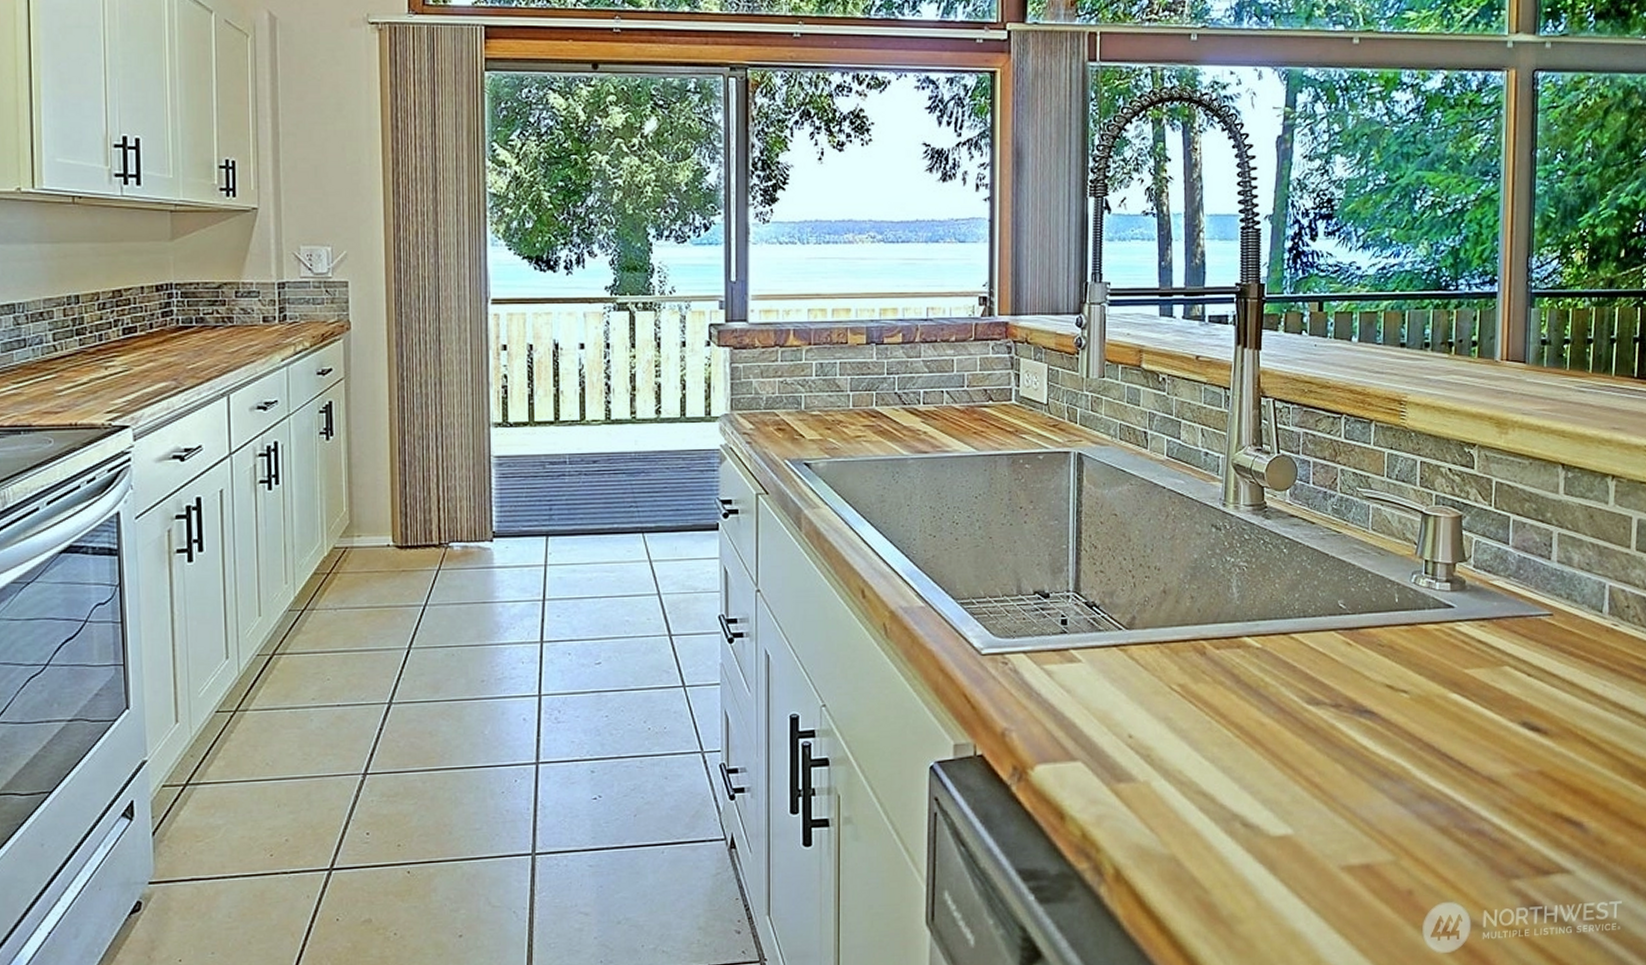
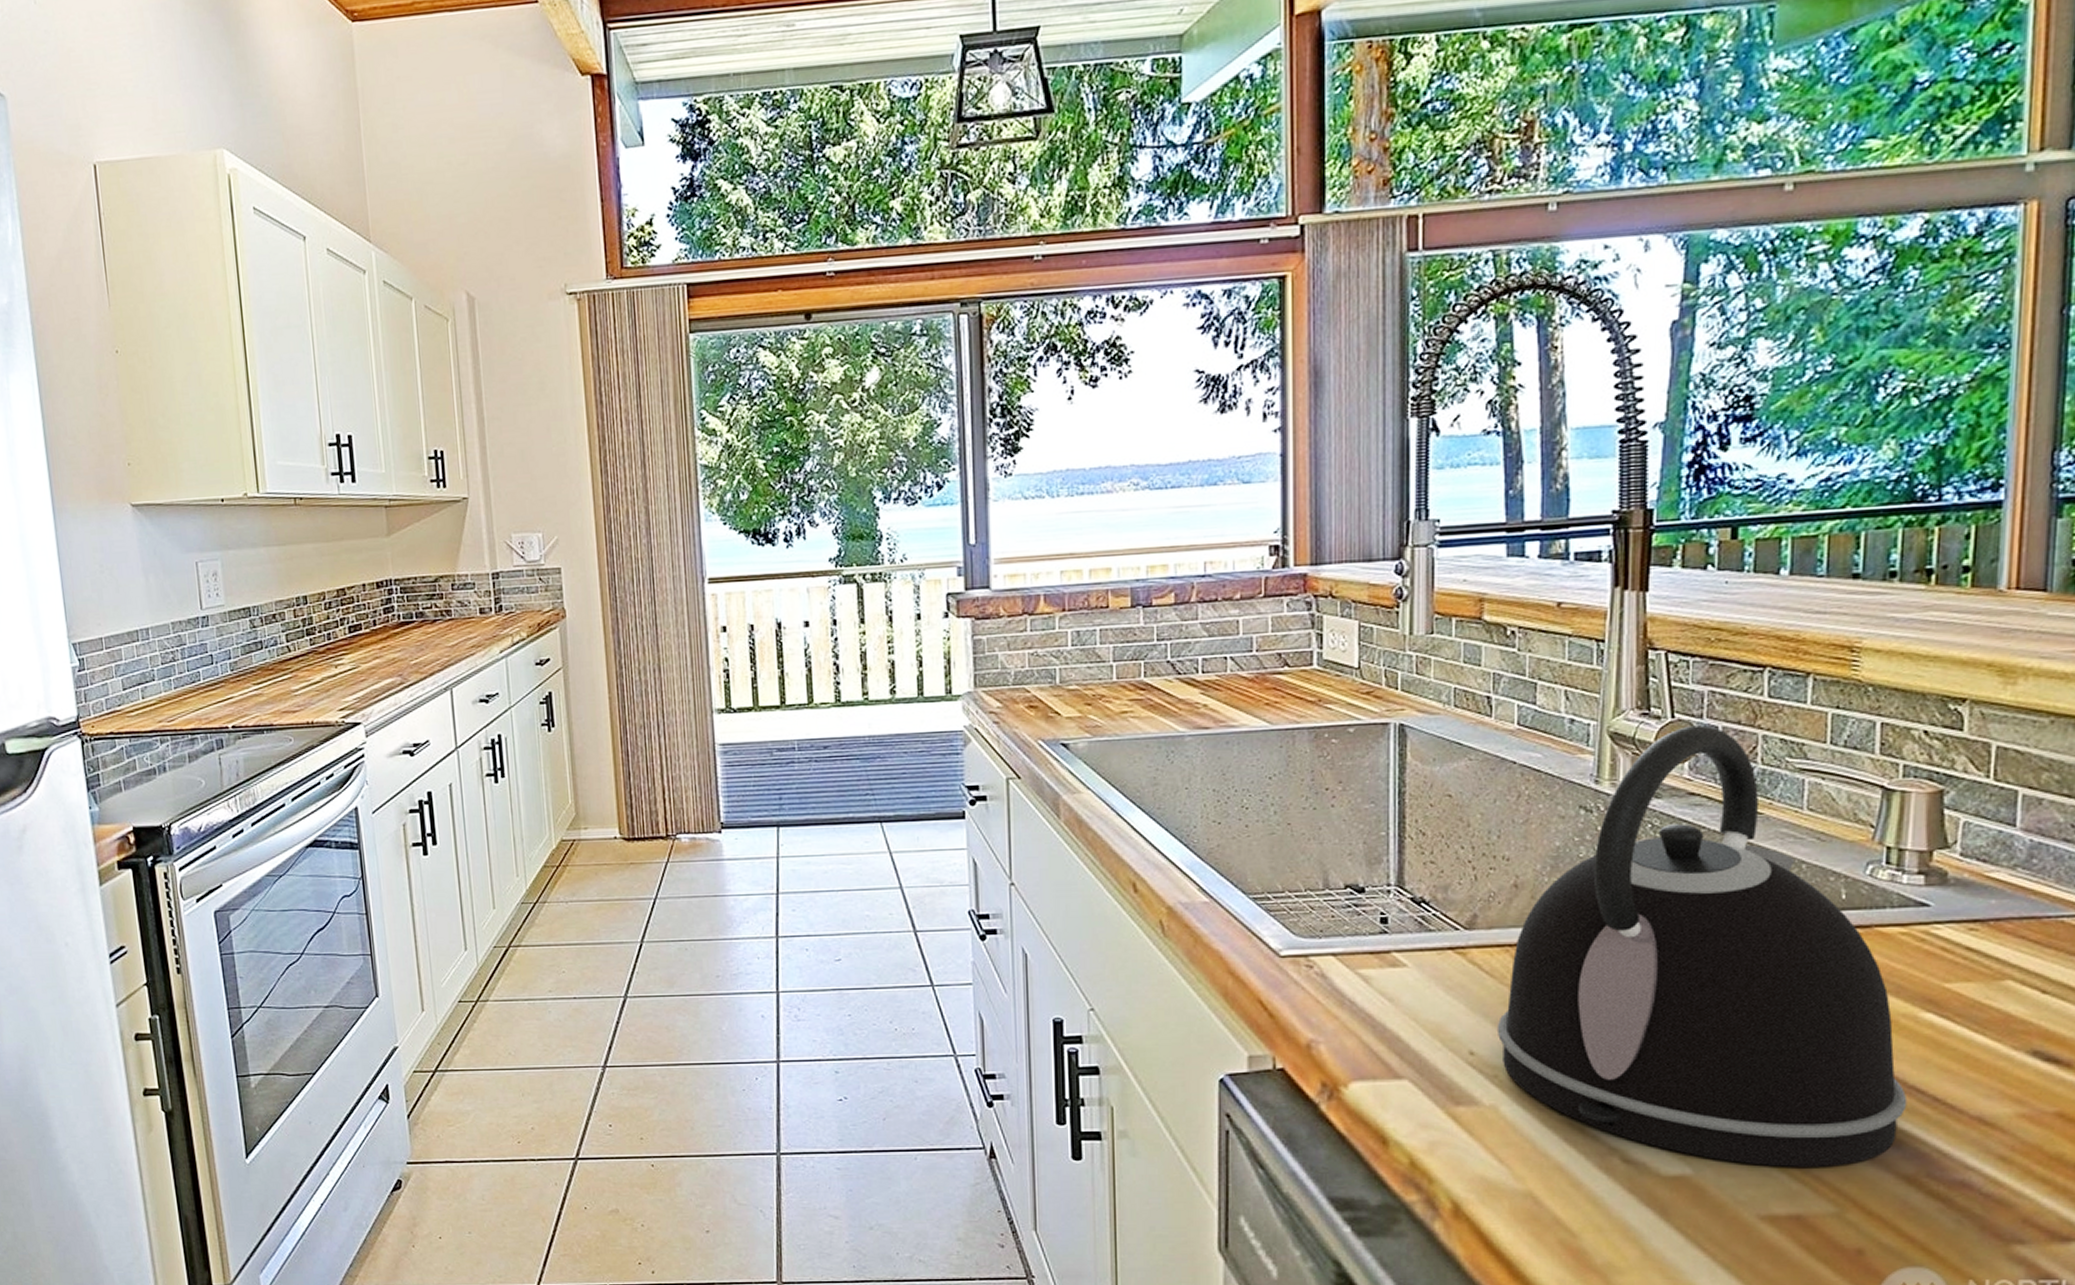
kettle: none [1149,460,1441,825] -> present [1496,725,1908,1167]

